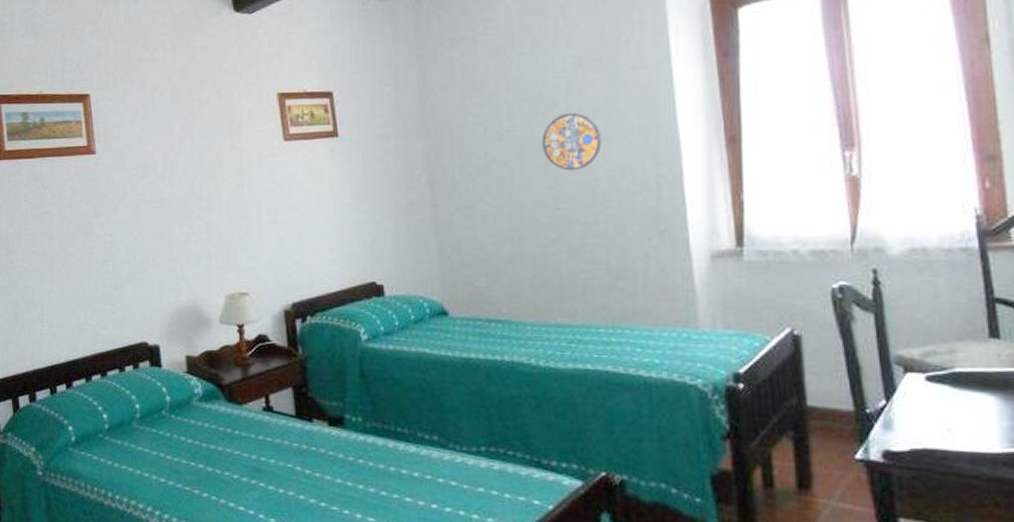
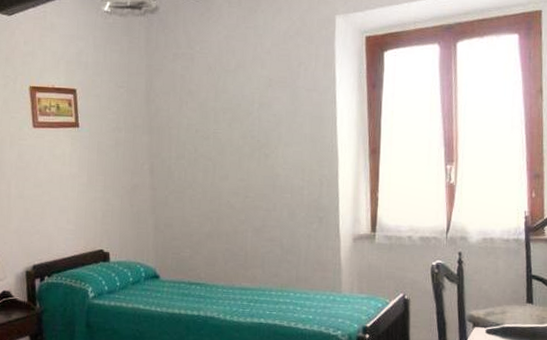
manhole cover: present [541,113,602,171] -> none [238,122,283,168]

